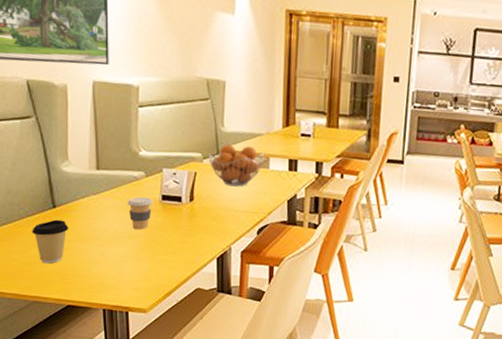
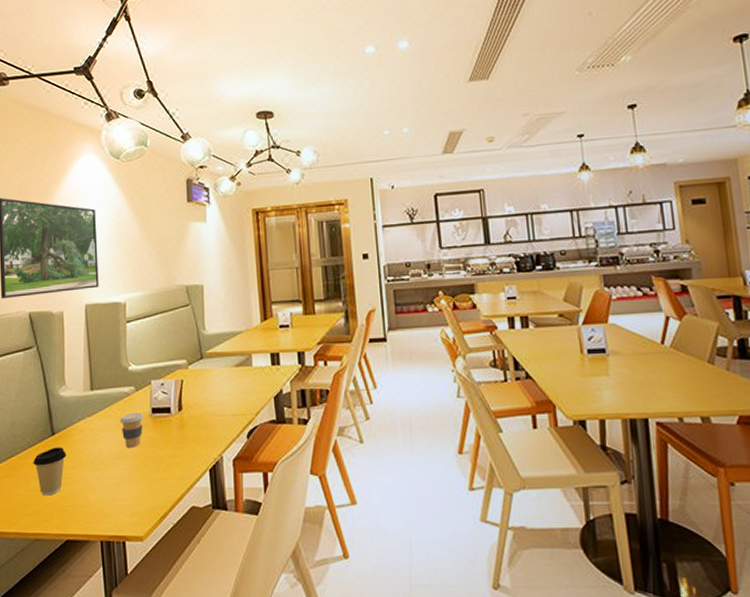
fruit basket: present [208,144,265,187] -> none [193,345,247,390]

